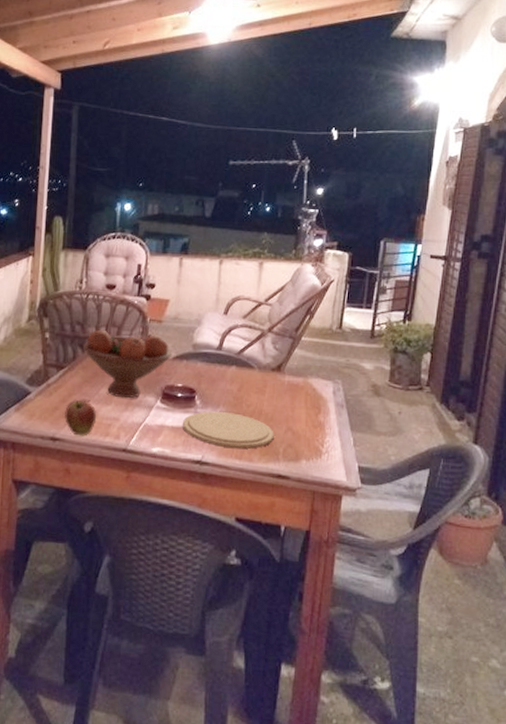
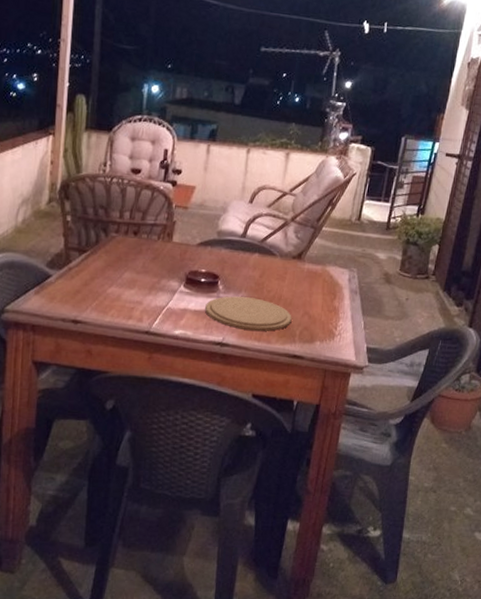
apple: present [65,400,97,436] -> none [87,284,120,319]
fruit bowl: present [83,329,171,399] -> none [107,214,196,283]

